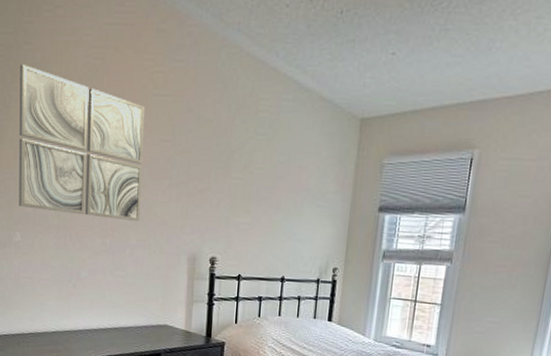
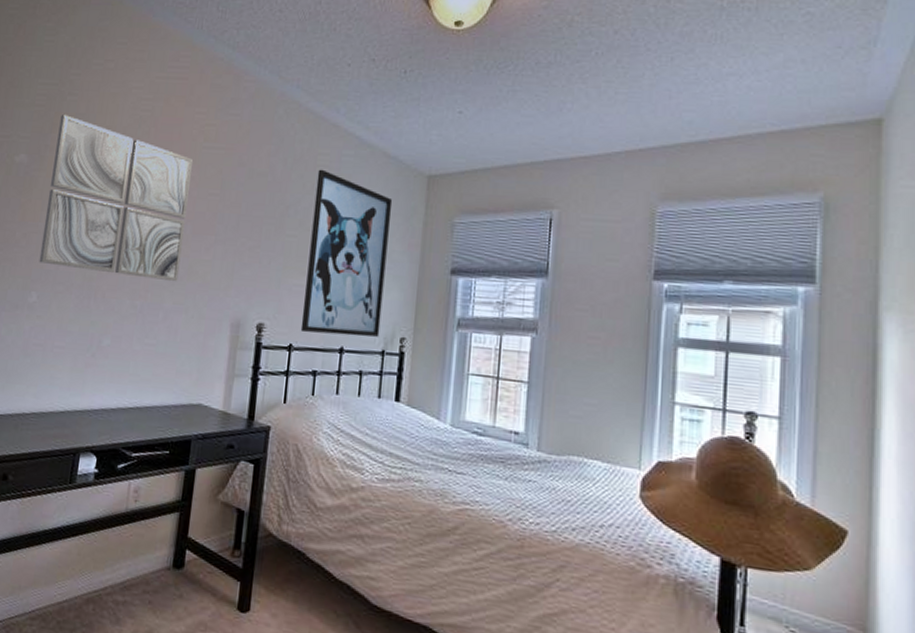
wall art: none [247,114,328,268] -> present [300,169,393,337]

